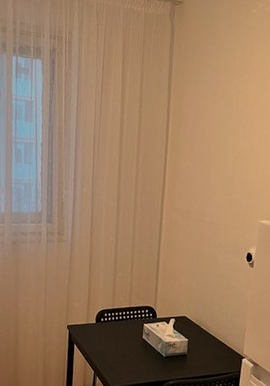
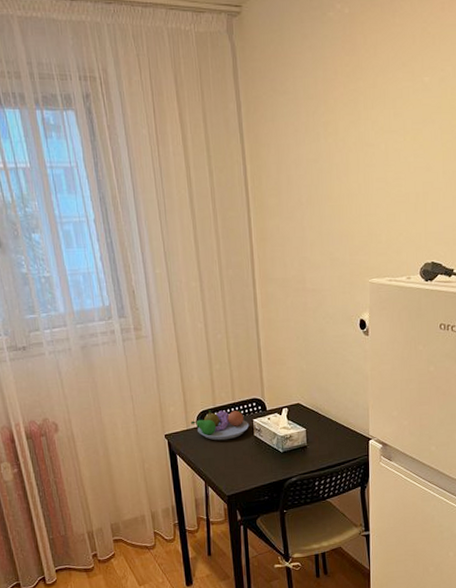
fruit bowl: none [91,310,140,338] -> present [191,410,250,441]

